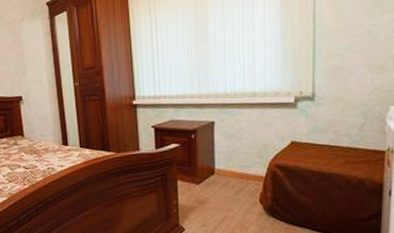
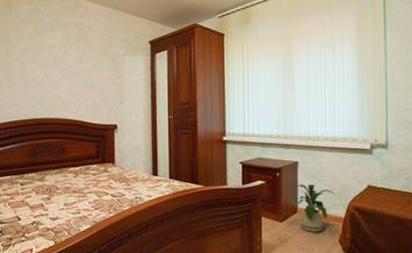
house plant: none [208,144,256,192] -> present [292,184,336,232]

